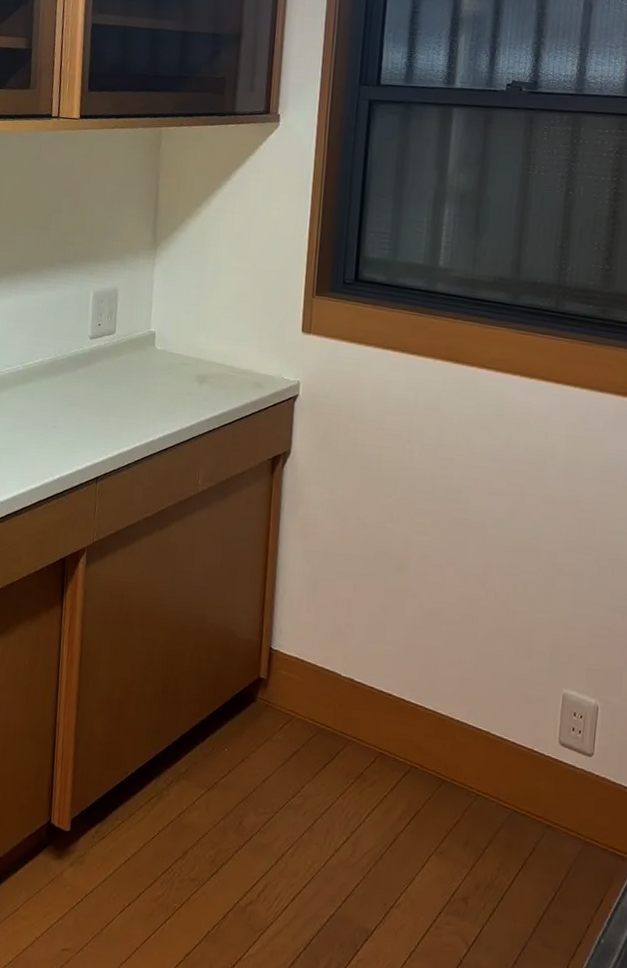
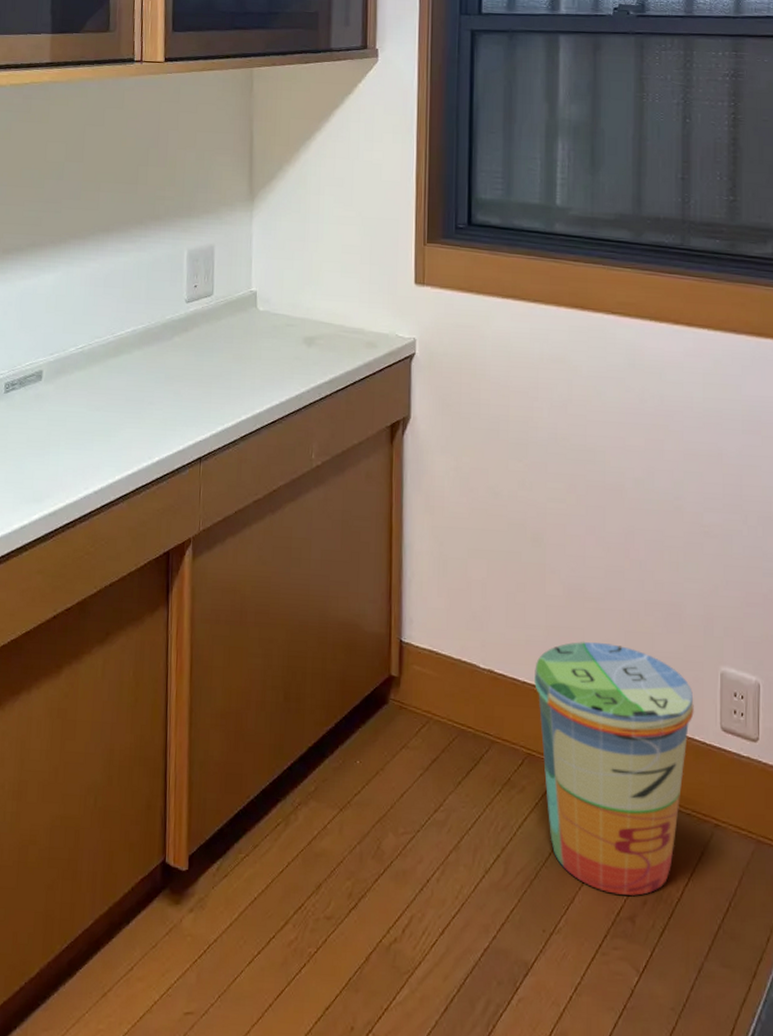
trash can: none [390,658,536,881] -> present [534,641,694,896]

